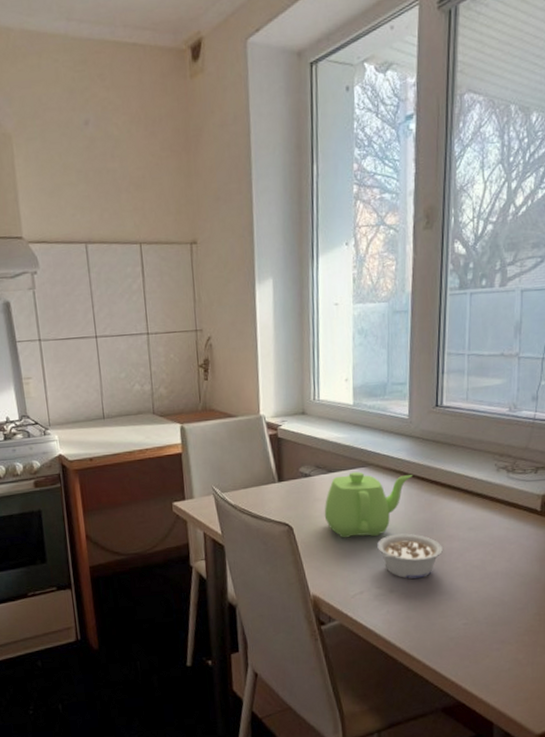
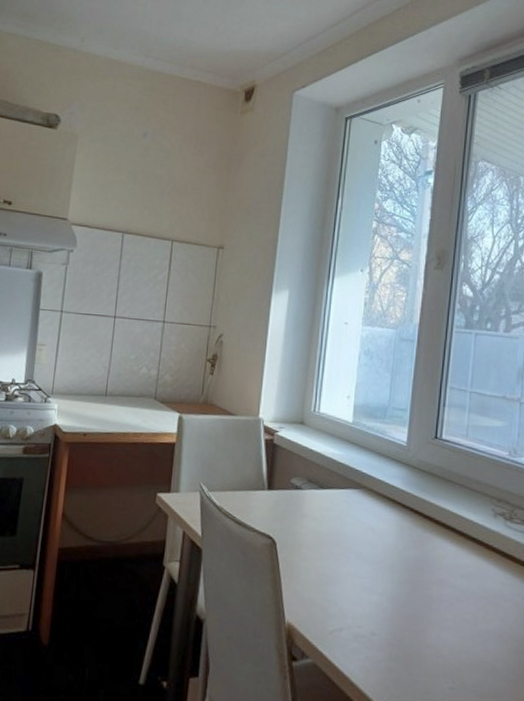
teapot: present [324,471,412,538] -> none [310,492,406,568]
legume: present [376,533,443,579] -> none [361,568,432,624]

